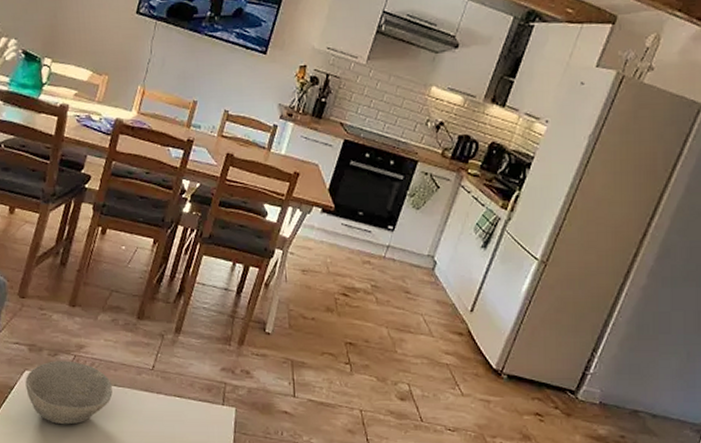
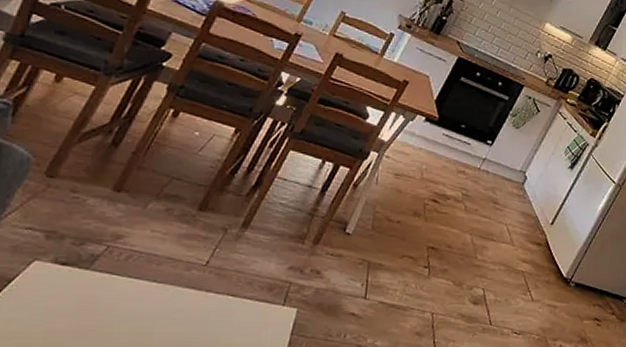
bowl: present [25,361,113,425] -> none [30,251,151,325]

